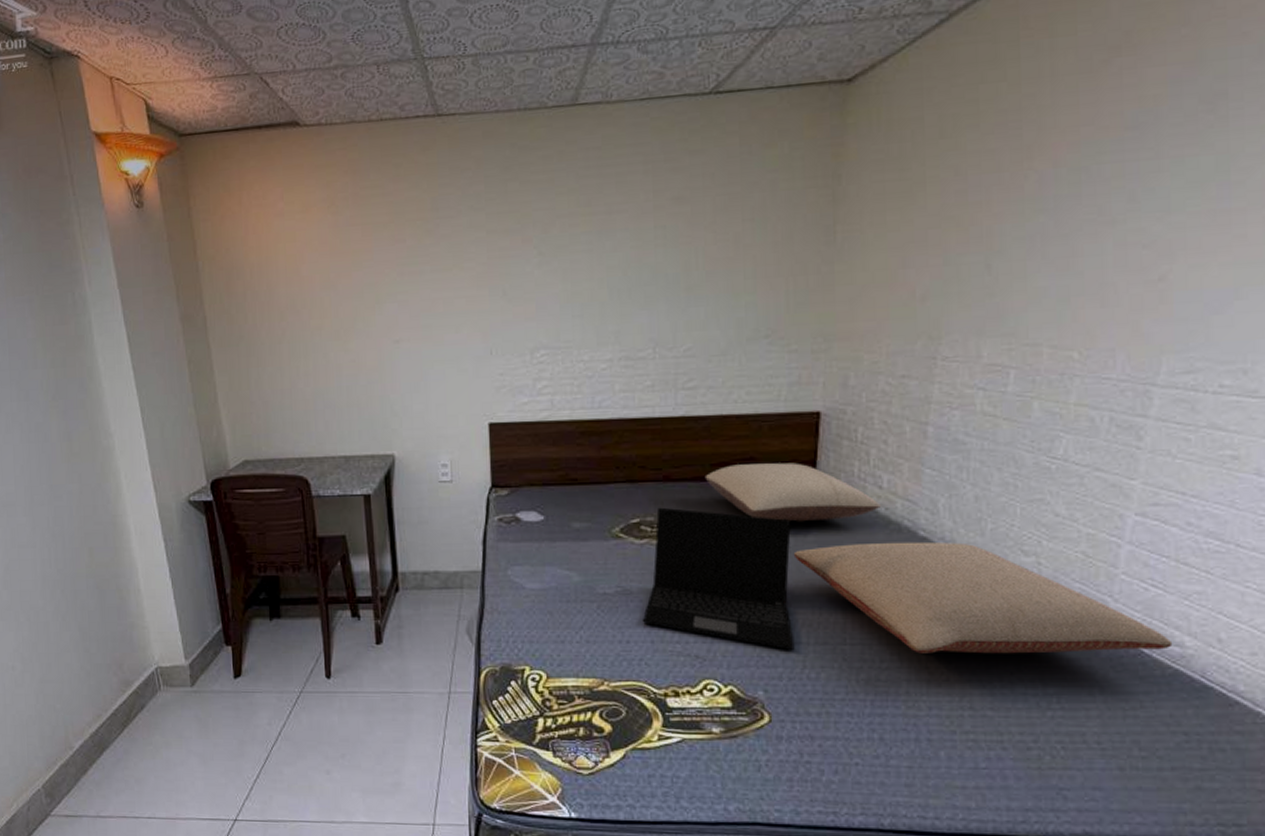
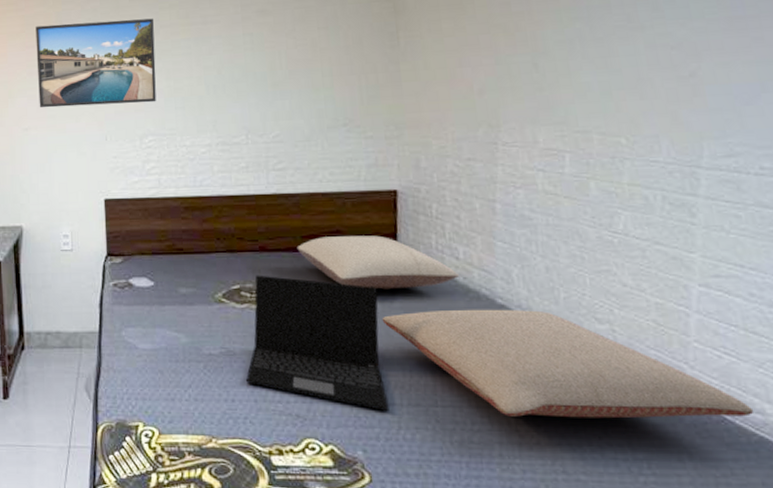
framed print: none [407,206,551,316] -> present [36,18,156,108]

